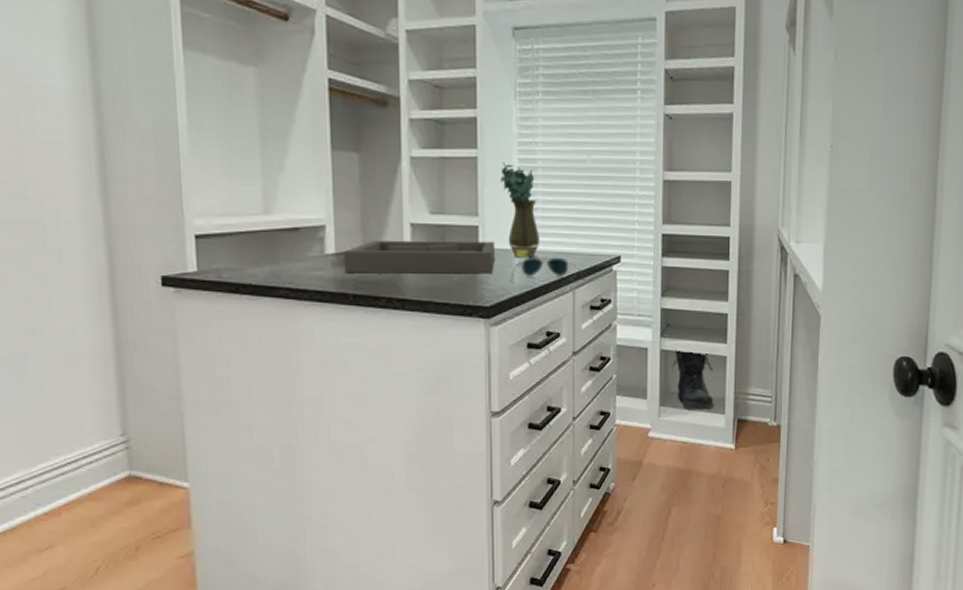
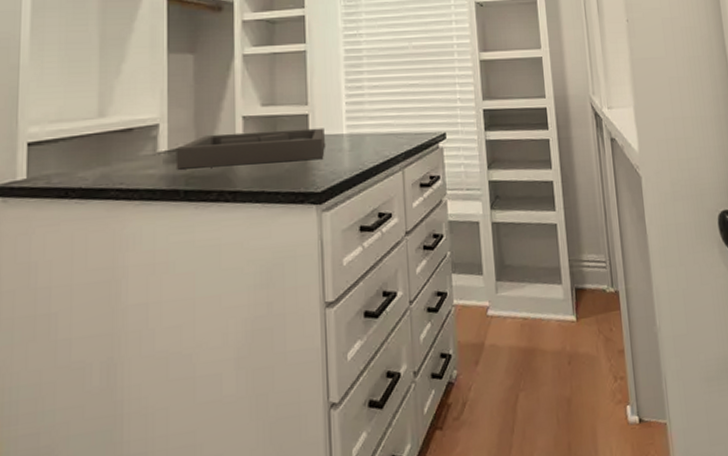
vase: present [500,162,540,258] -> none [328,54,368,142]
sunglasses: present [510,258,585,282] -> none [340,139,413,166]
boot: present [672,349,714,410] -> none [504,220,550,283]

